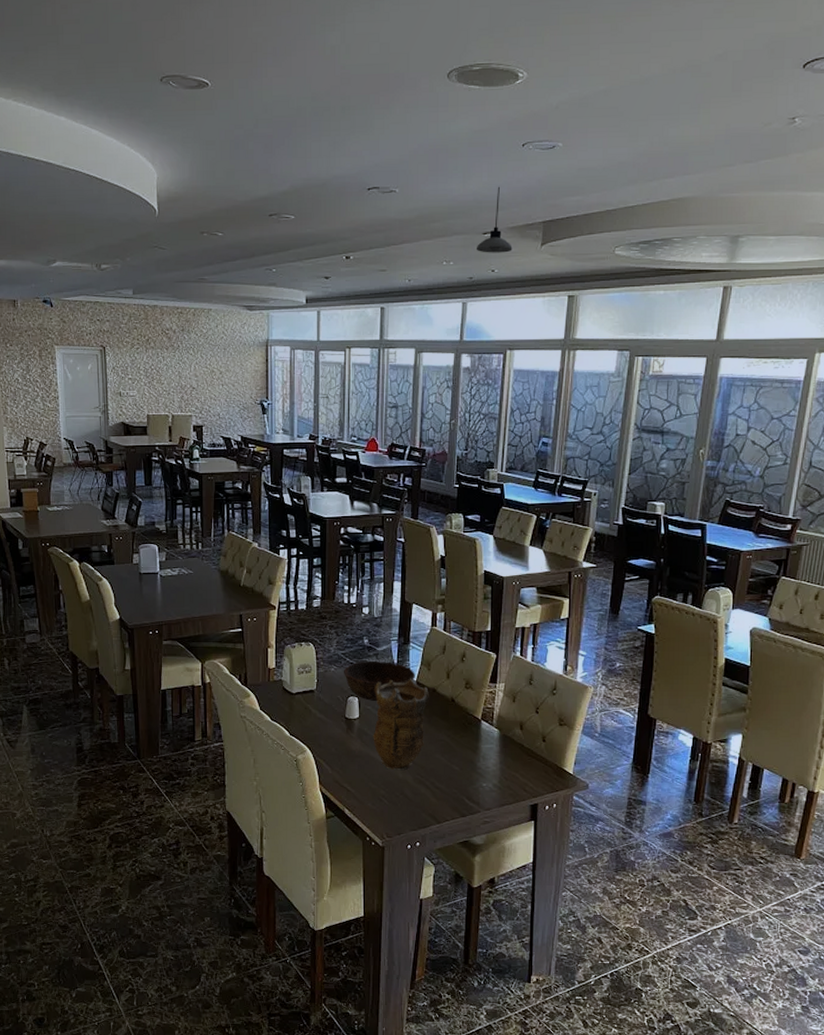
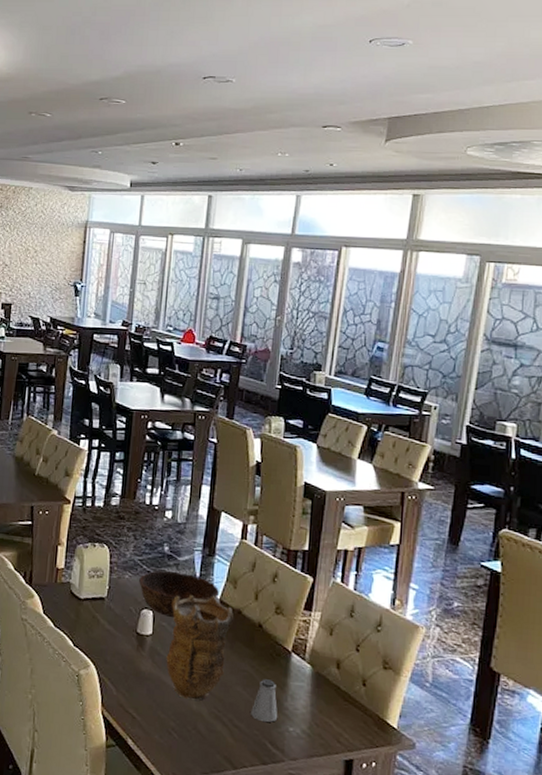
saltshaker: none [449,745,473,781] -> present [251,679,278,722]
pendant light: present [476,186,513,253] -> none [314,80,354,147]

